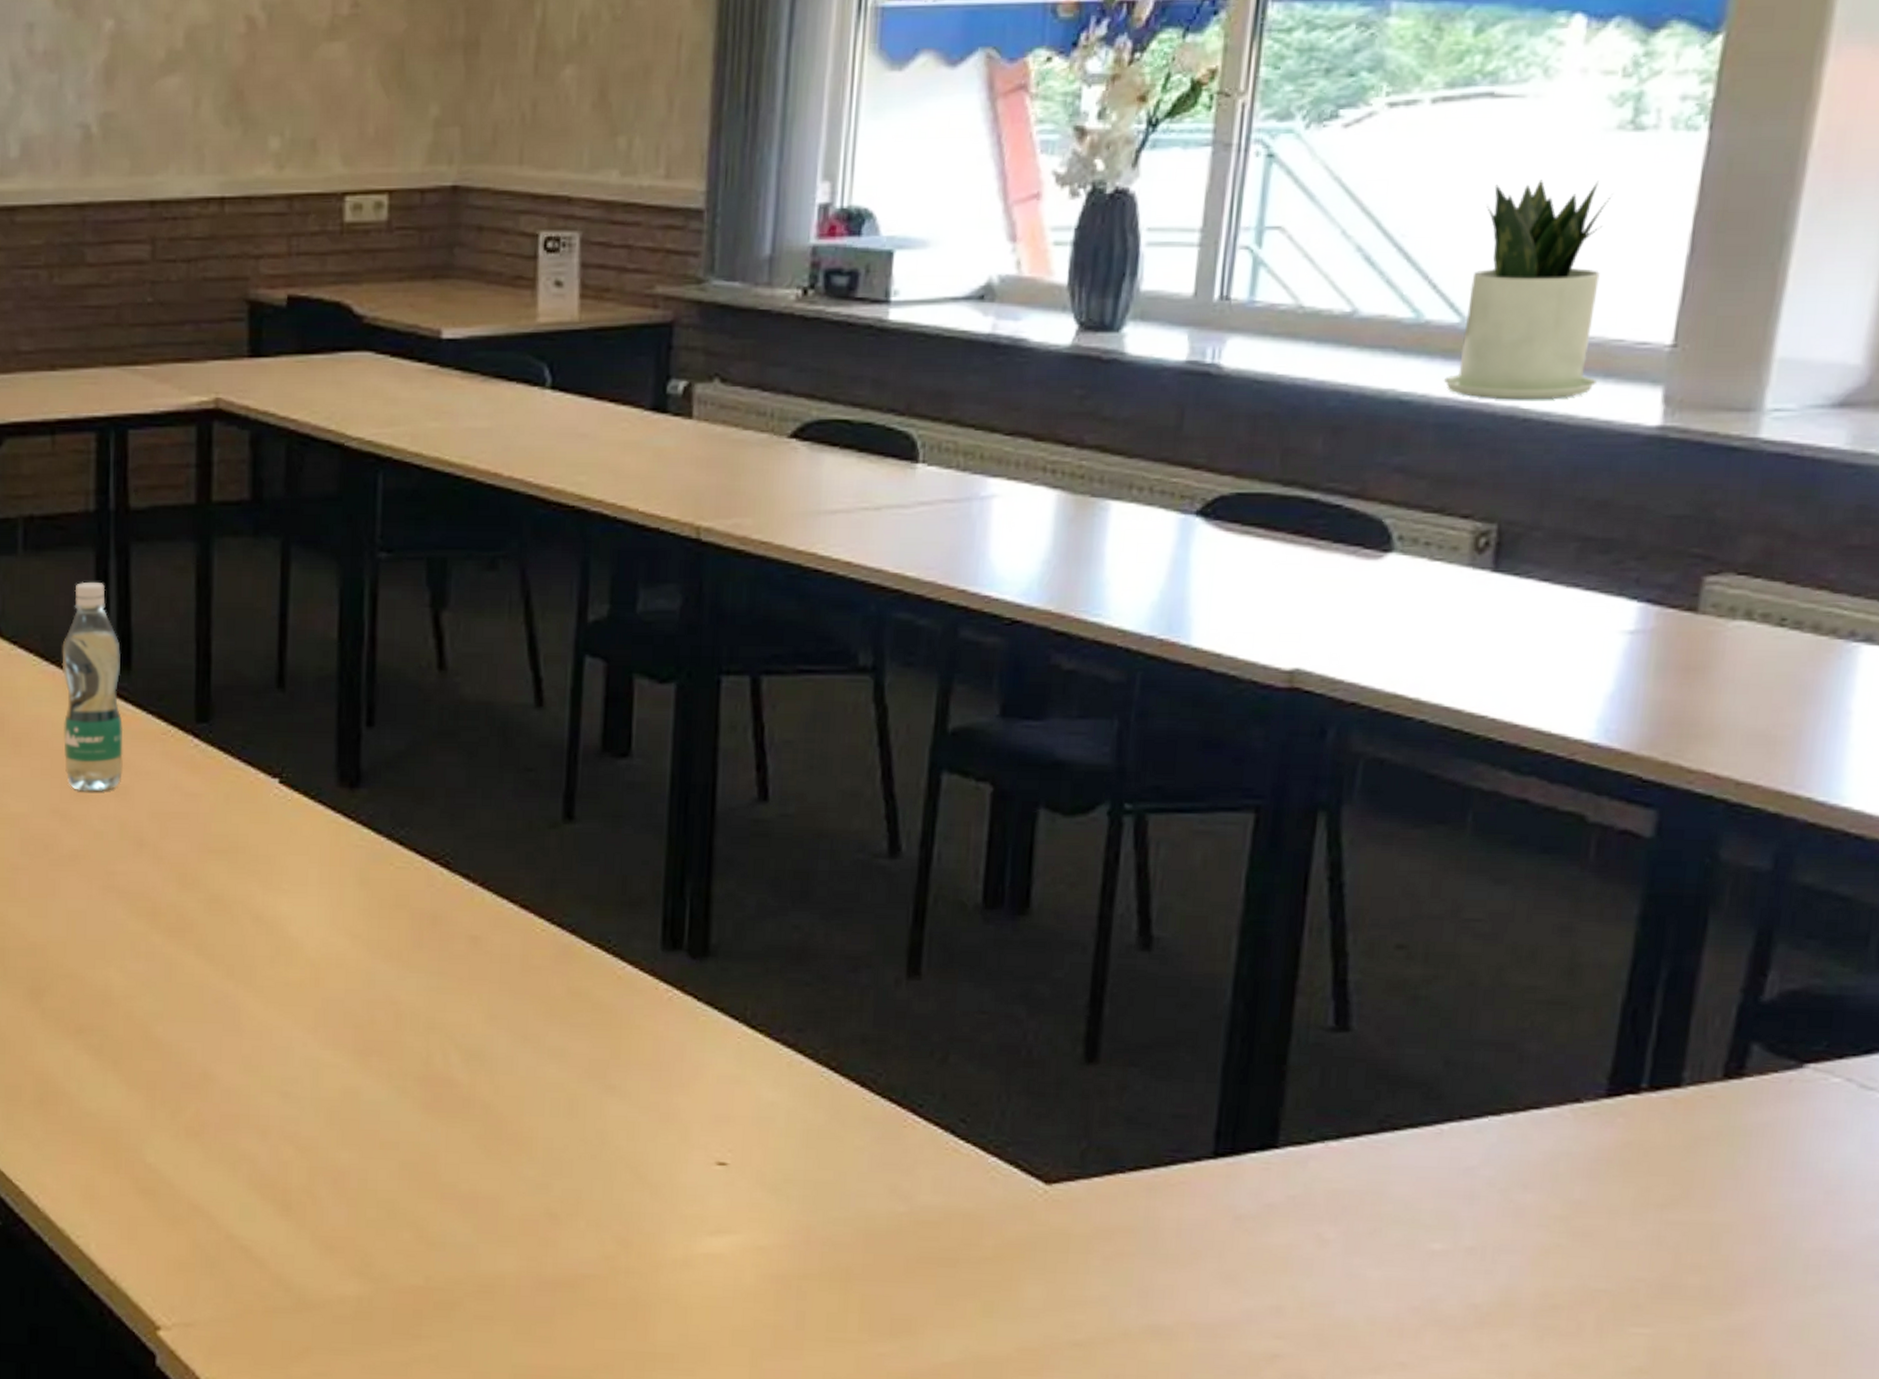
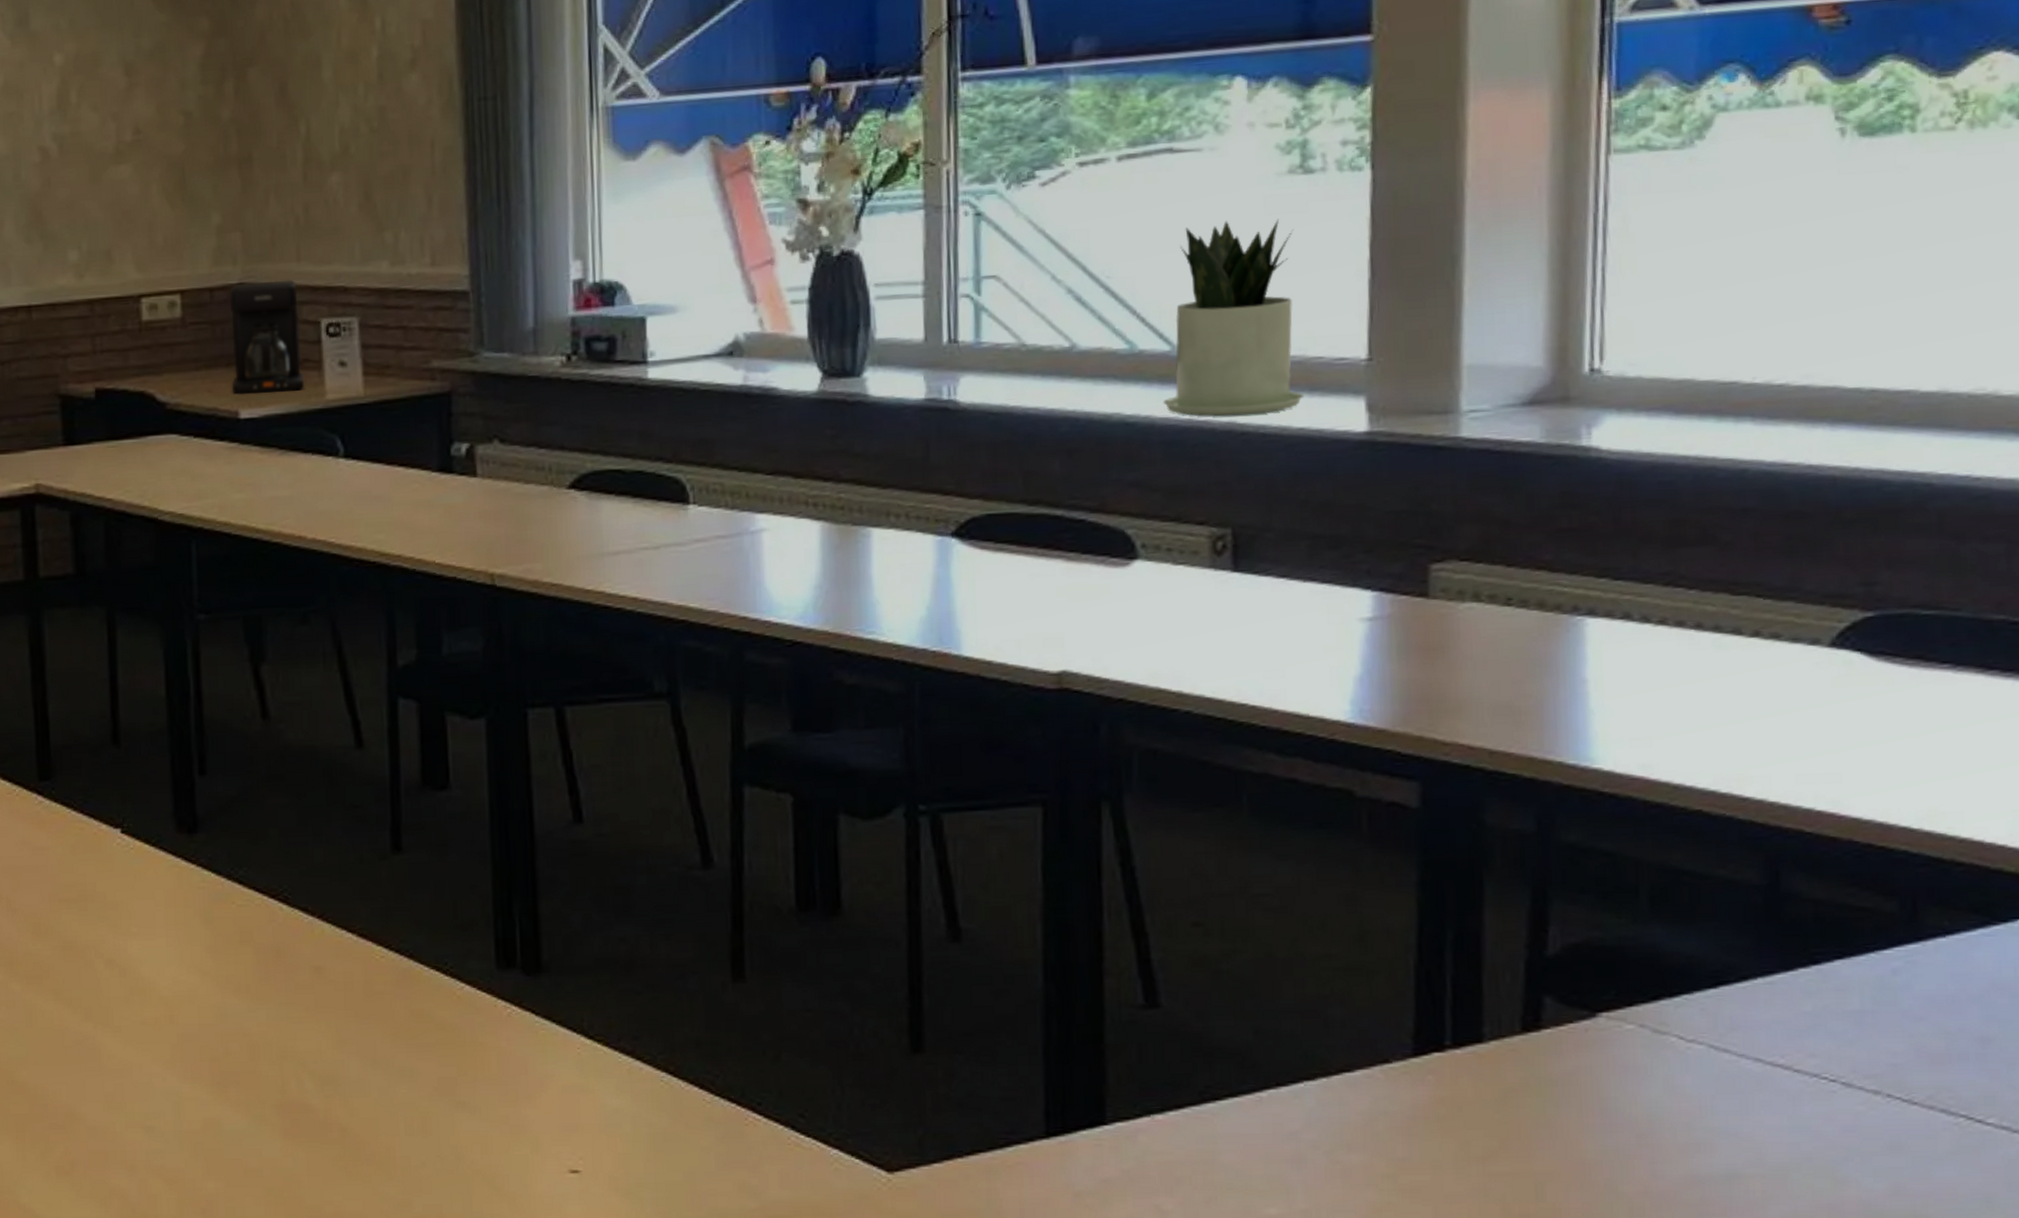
coffee maker: none [436,185,517,311] -> present [230,280,305,394]

